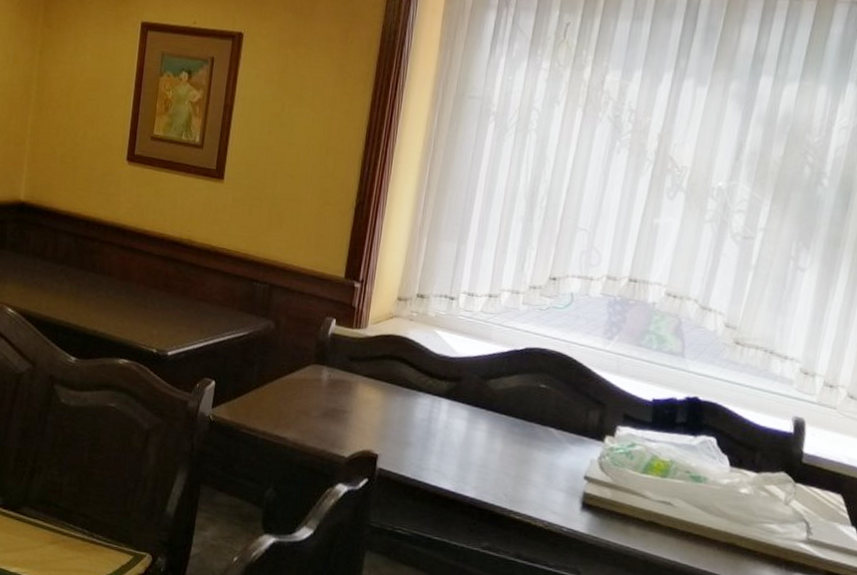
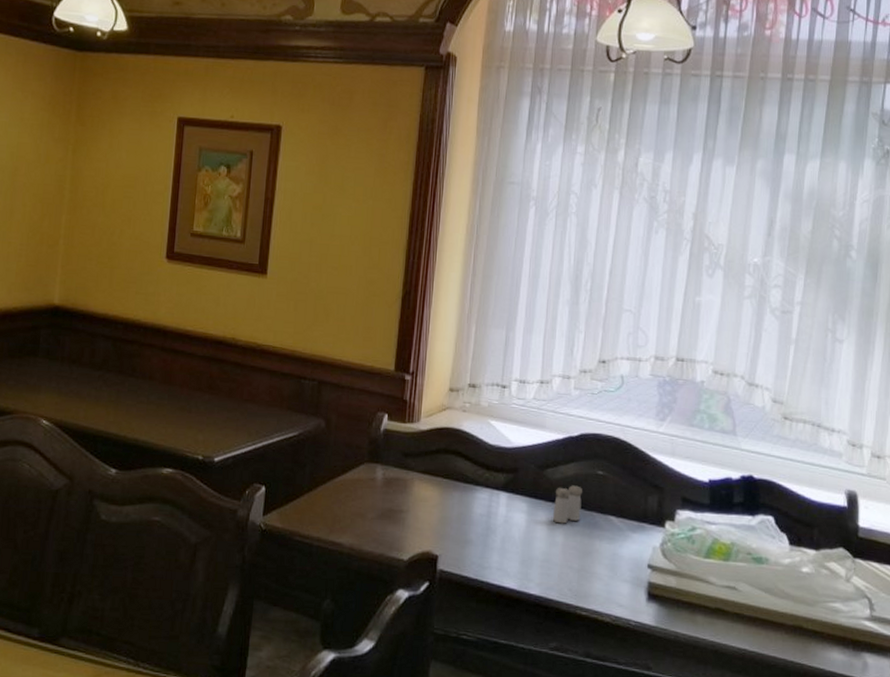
salt and pepper shaker: none [492,396,524,433] -> present [552,485,582,524]

